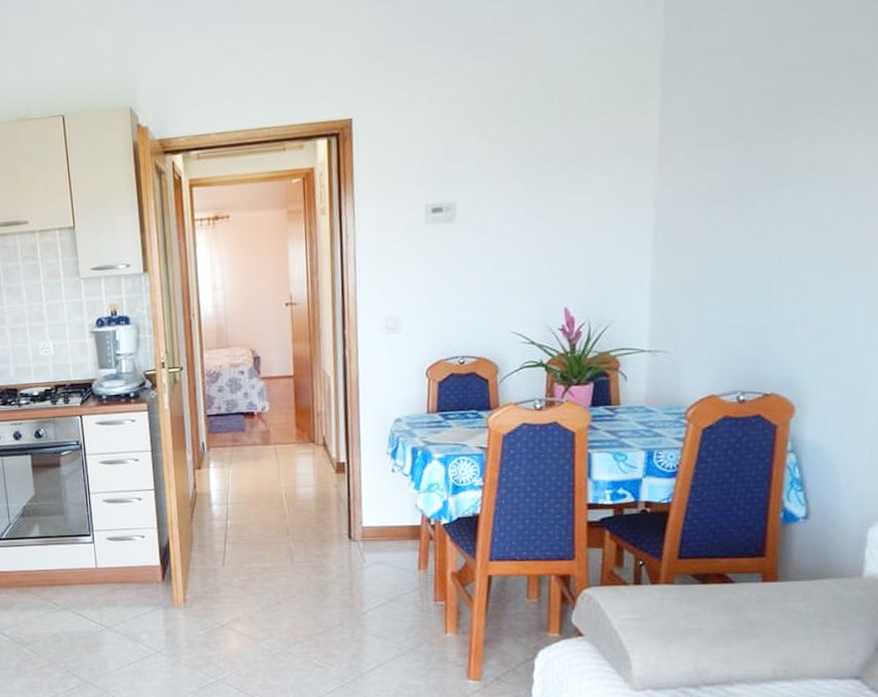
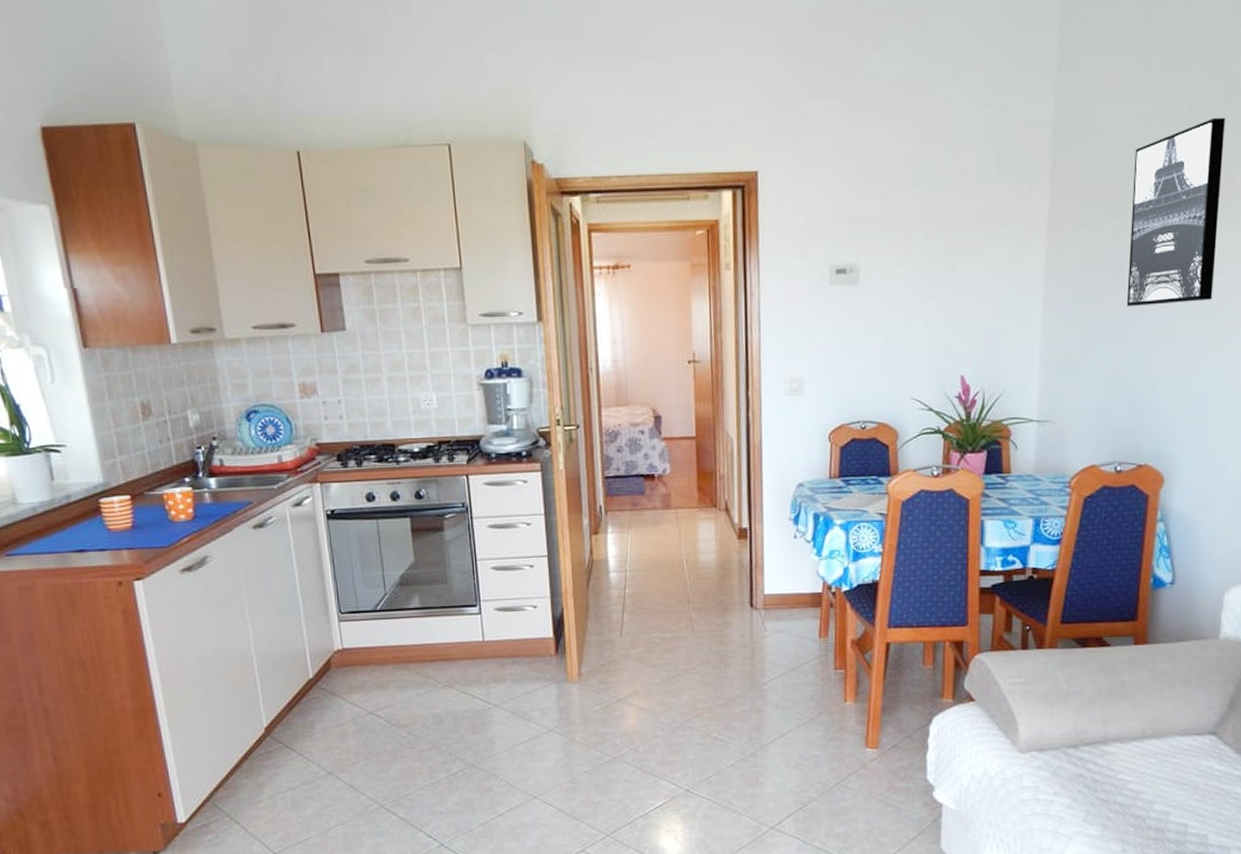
wall art: none [748,24,862,229] -> present [1126,117,1225,306]

